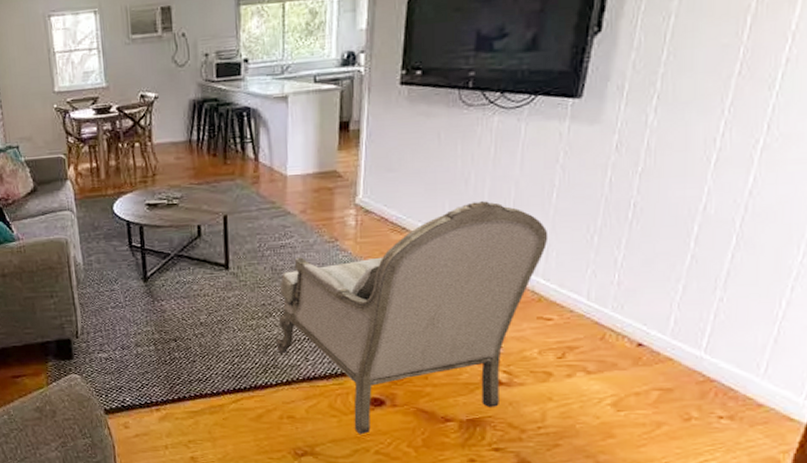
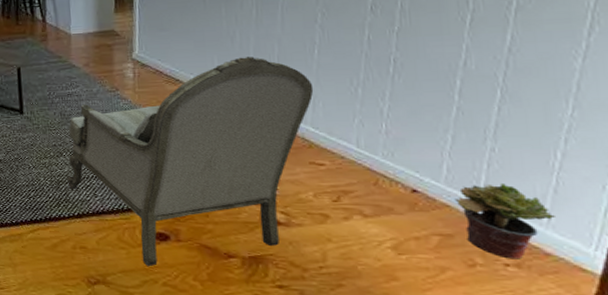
potted plant: none [678,335,772,412] -> present [454,184,555,260]

